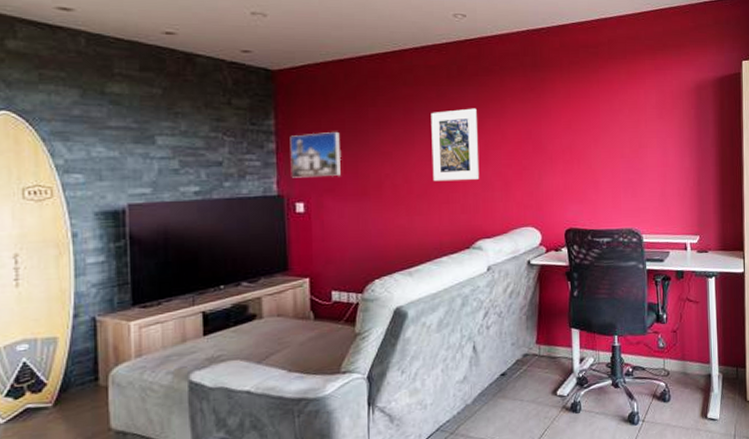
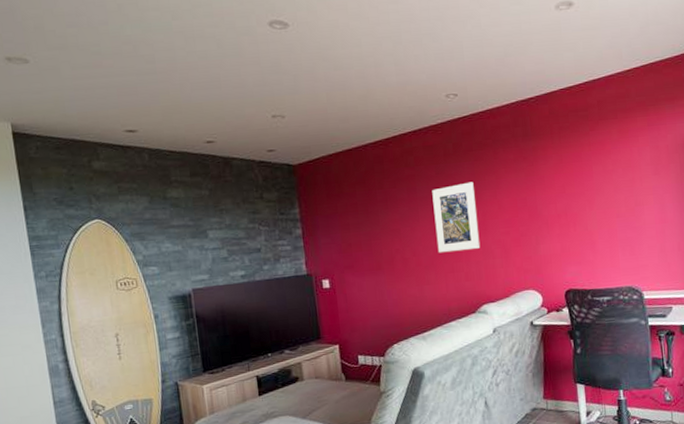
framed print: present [290,132,342,178] -> none [312,215,358,258]

